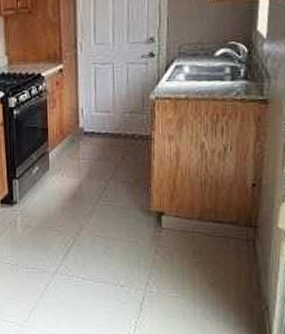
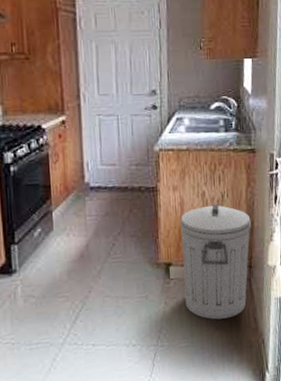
trash can: none [174,156,258,277] -> present [180,203,251,320]

